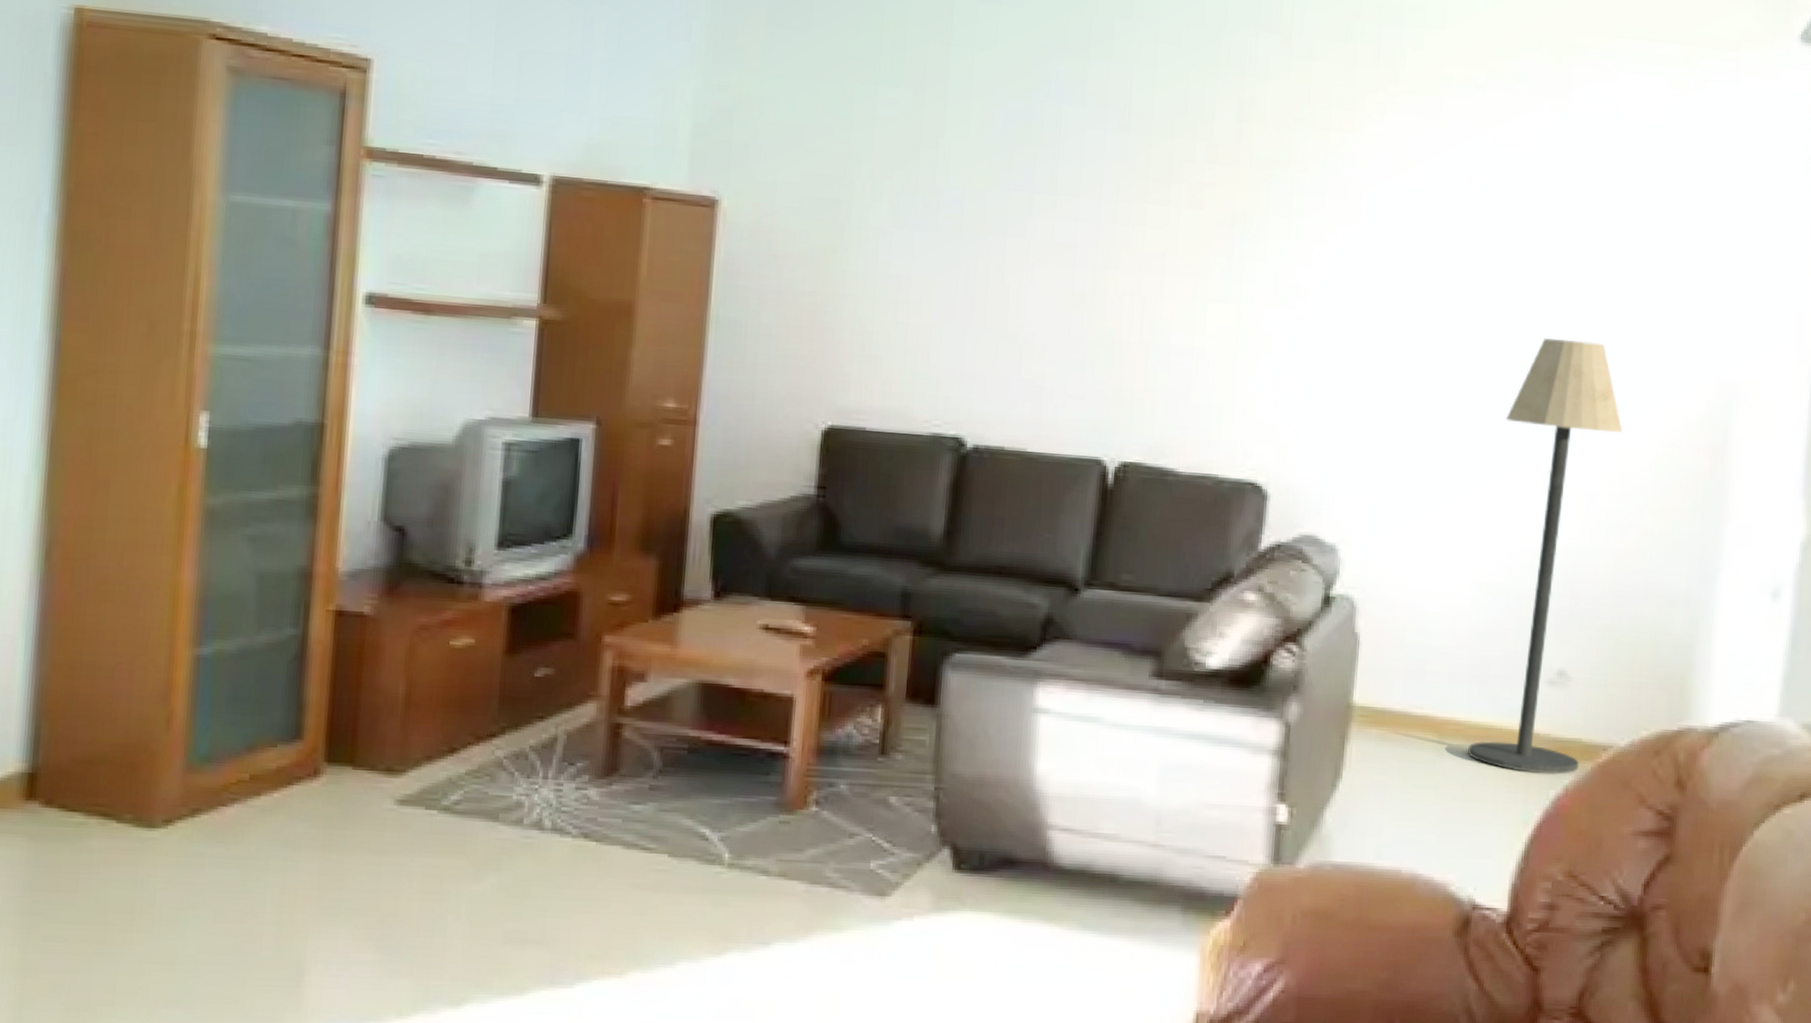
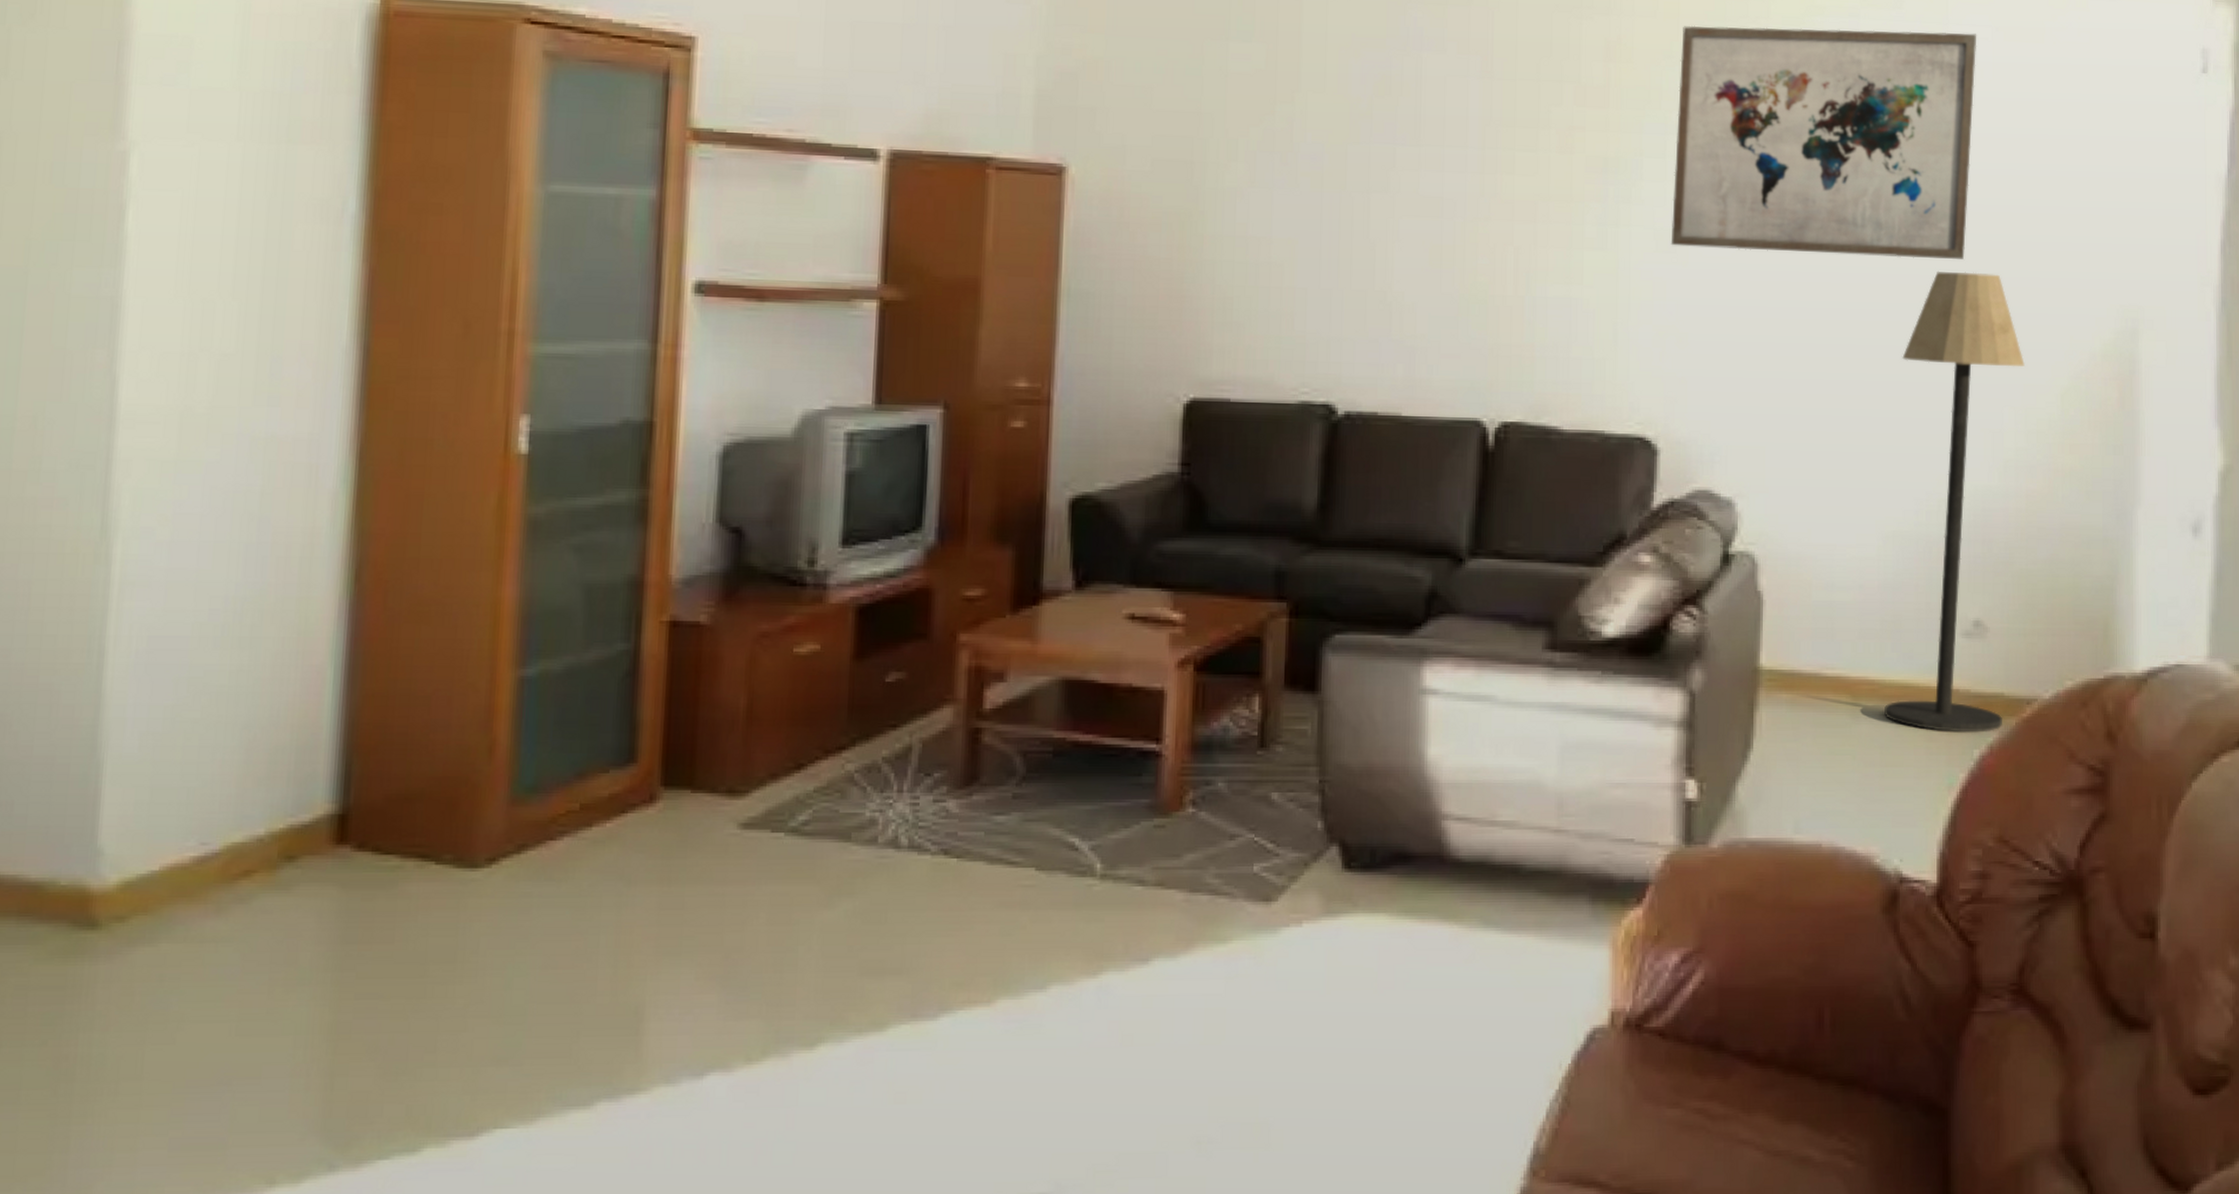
wall art: none [1291,90,1598,327] -> present [1671,25,1977,259]

